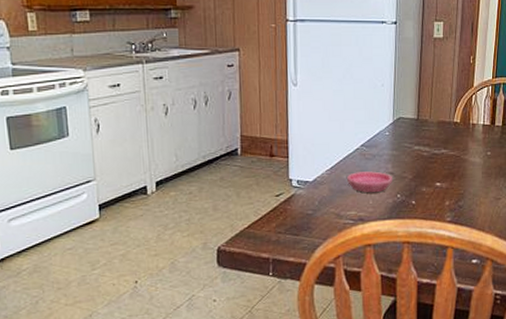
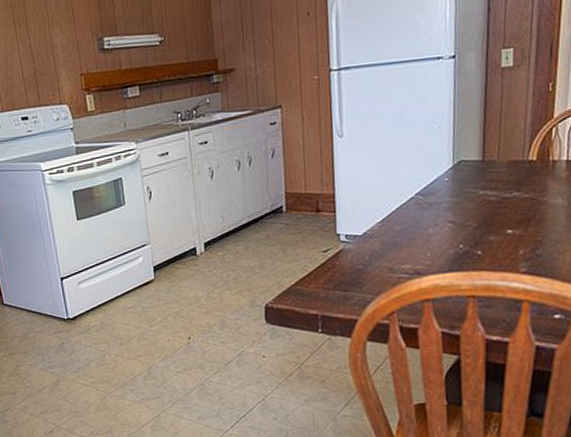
saucer: present [347,171,392,193] -> none [401,221,453,245]

